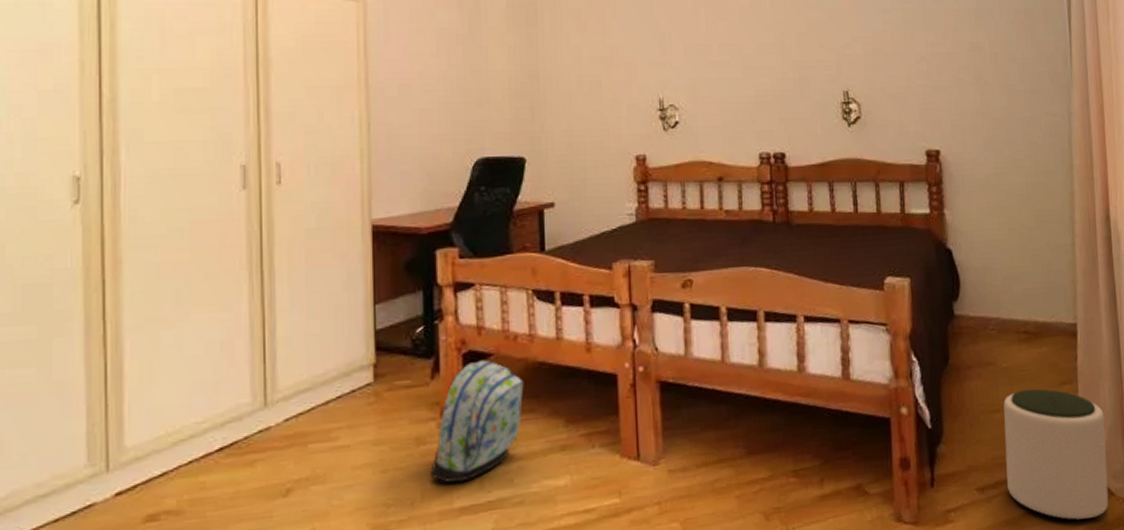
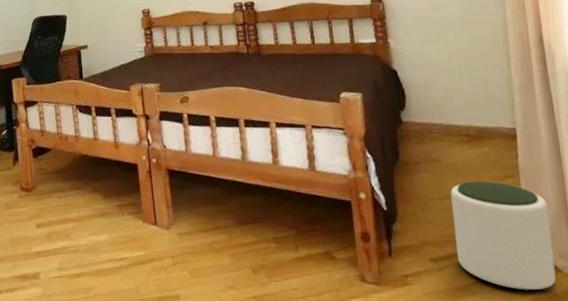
backpack: present [430,360,524,483] -> none [16,153,74,235]

